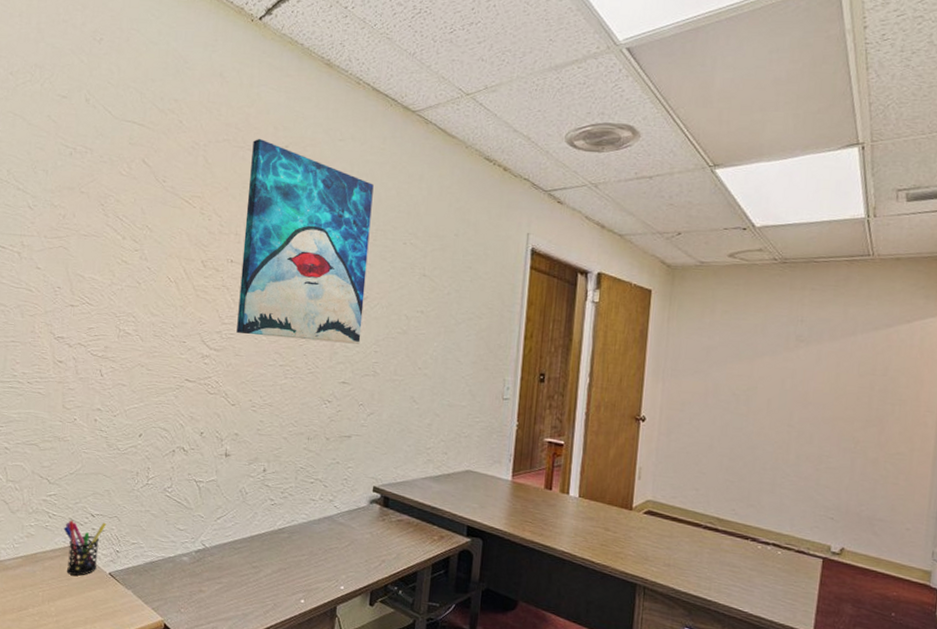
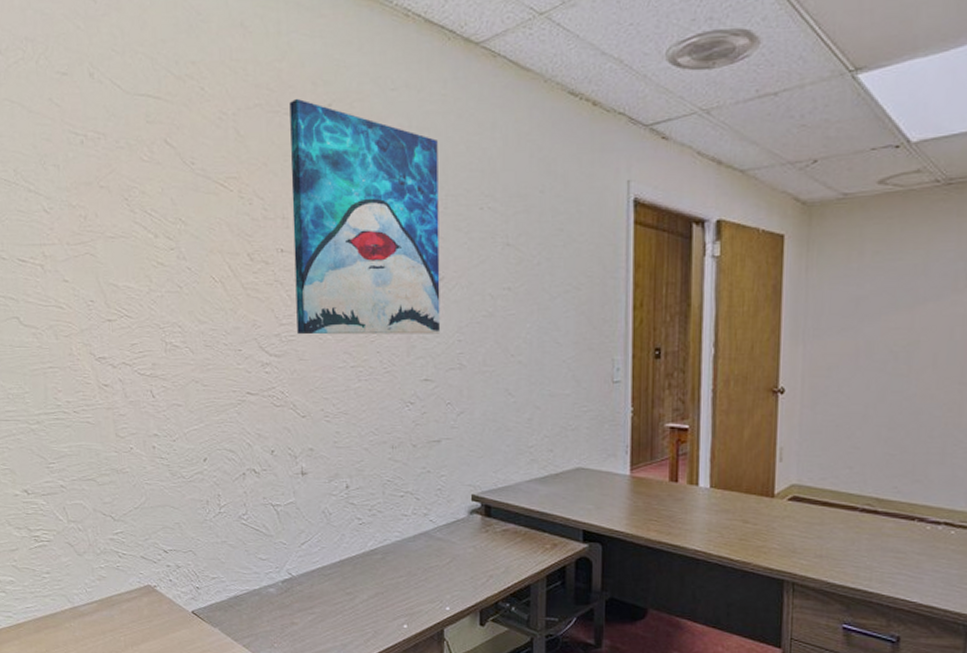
pen holder: present [63,520,107,576] -> none [136,558,182,617]

